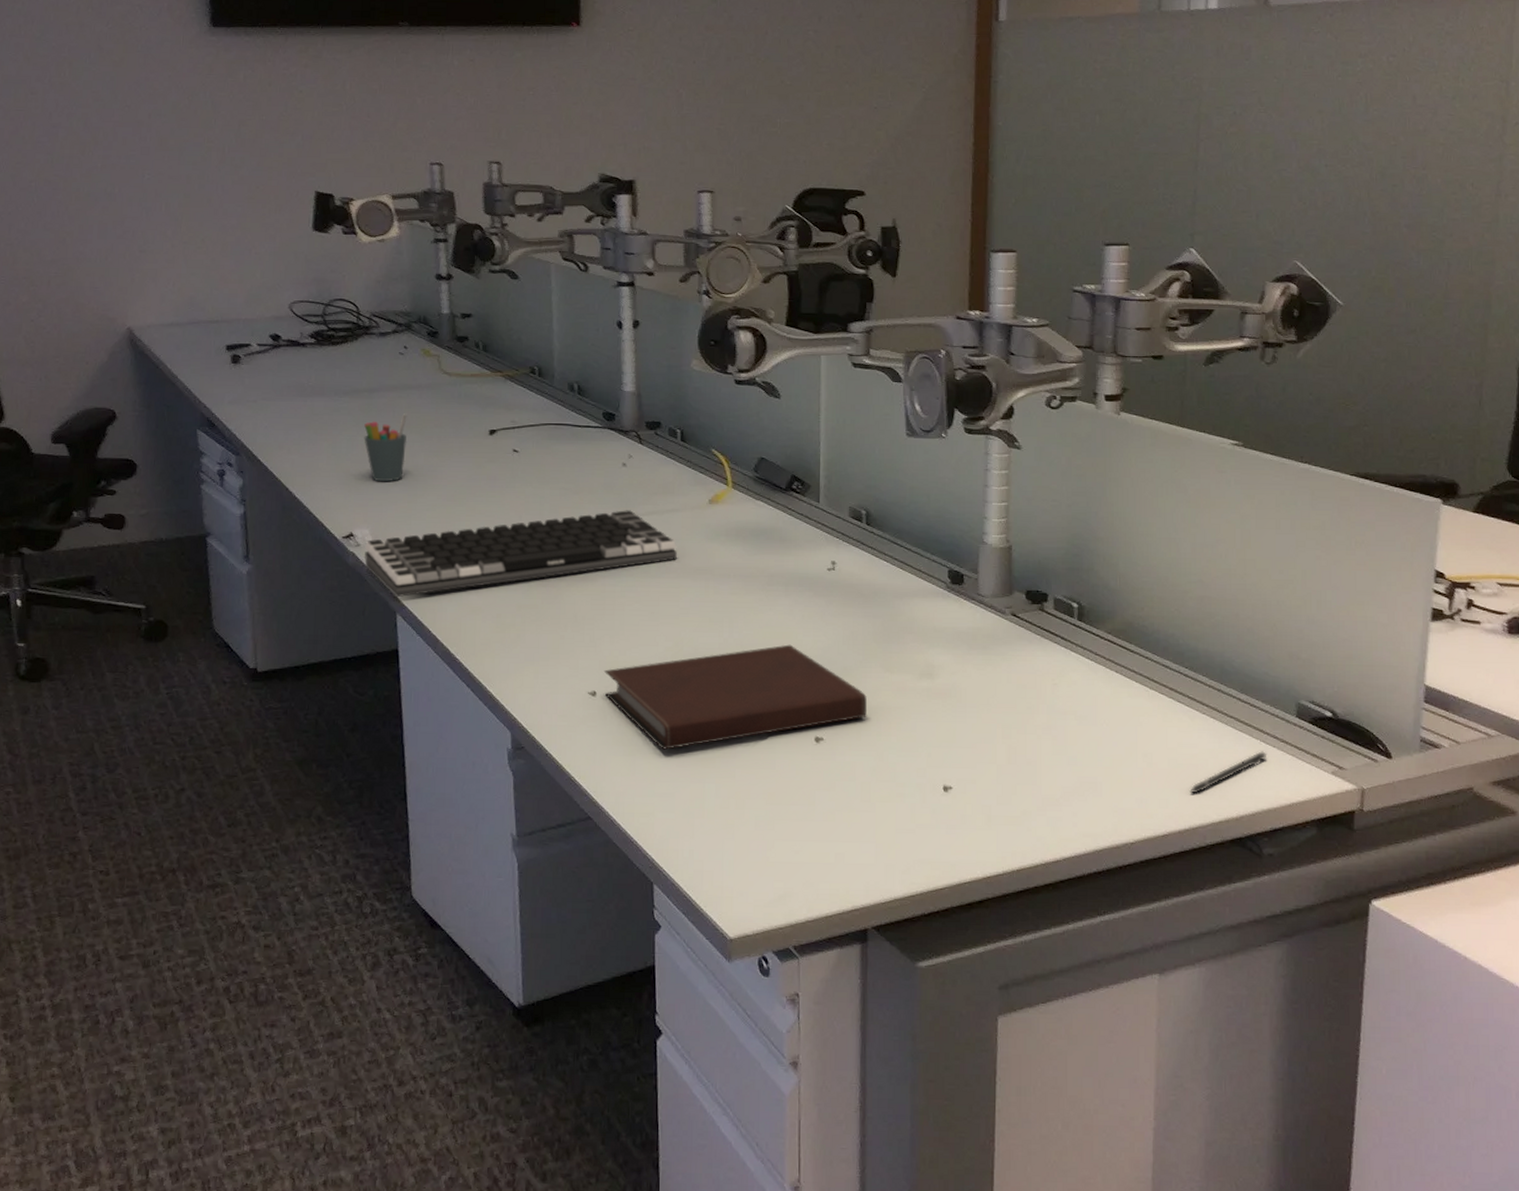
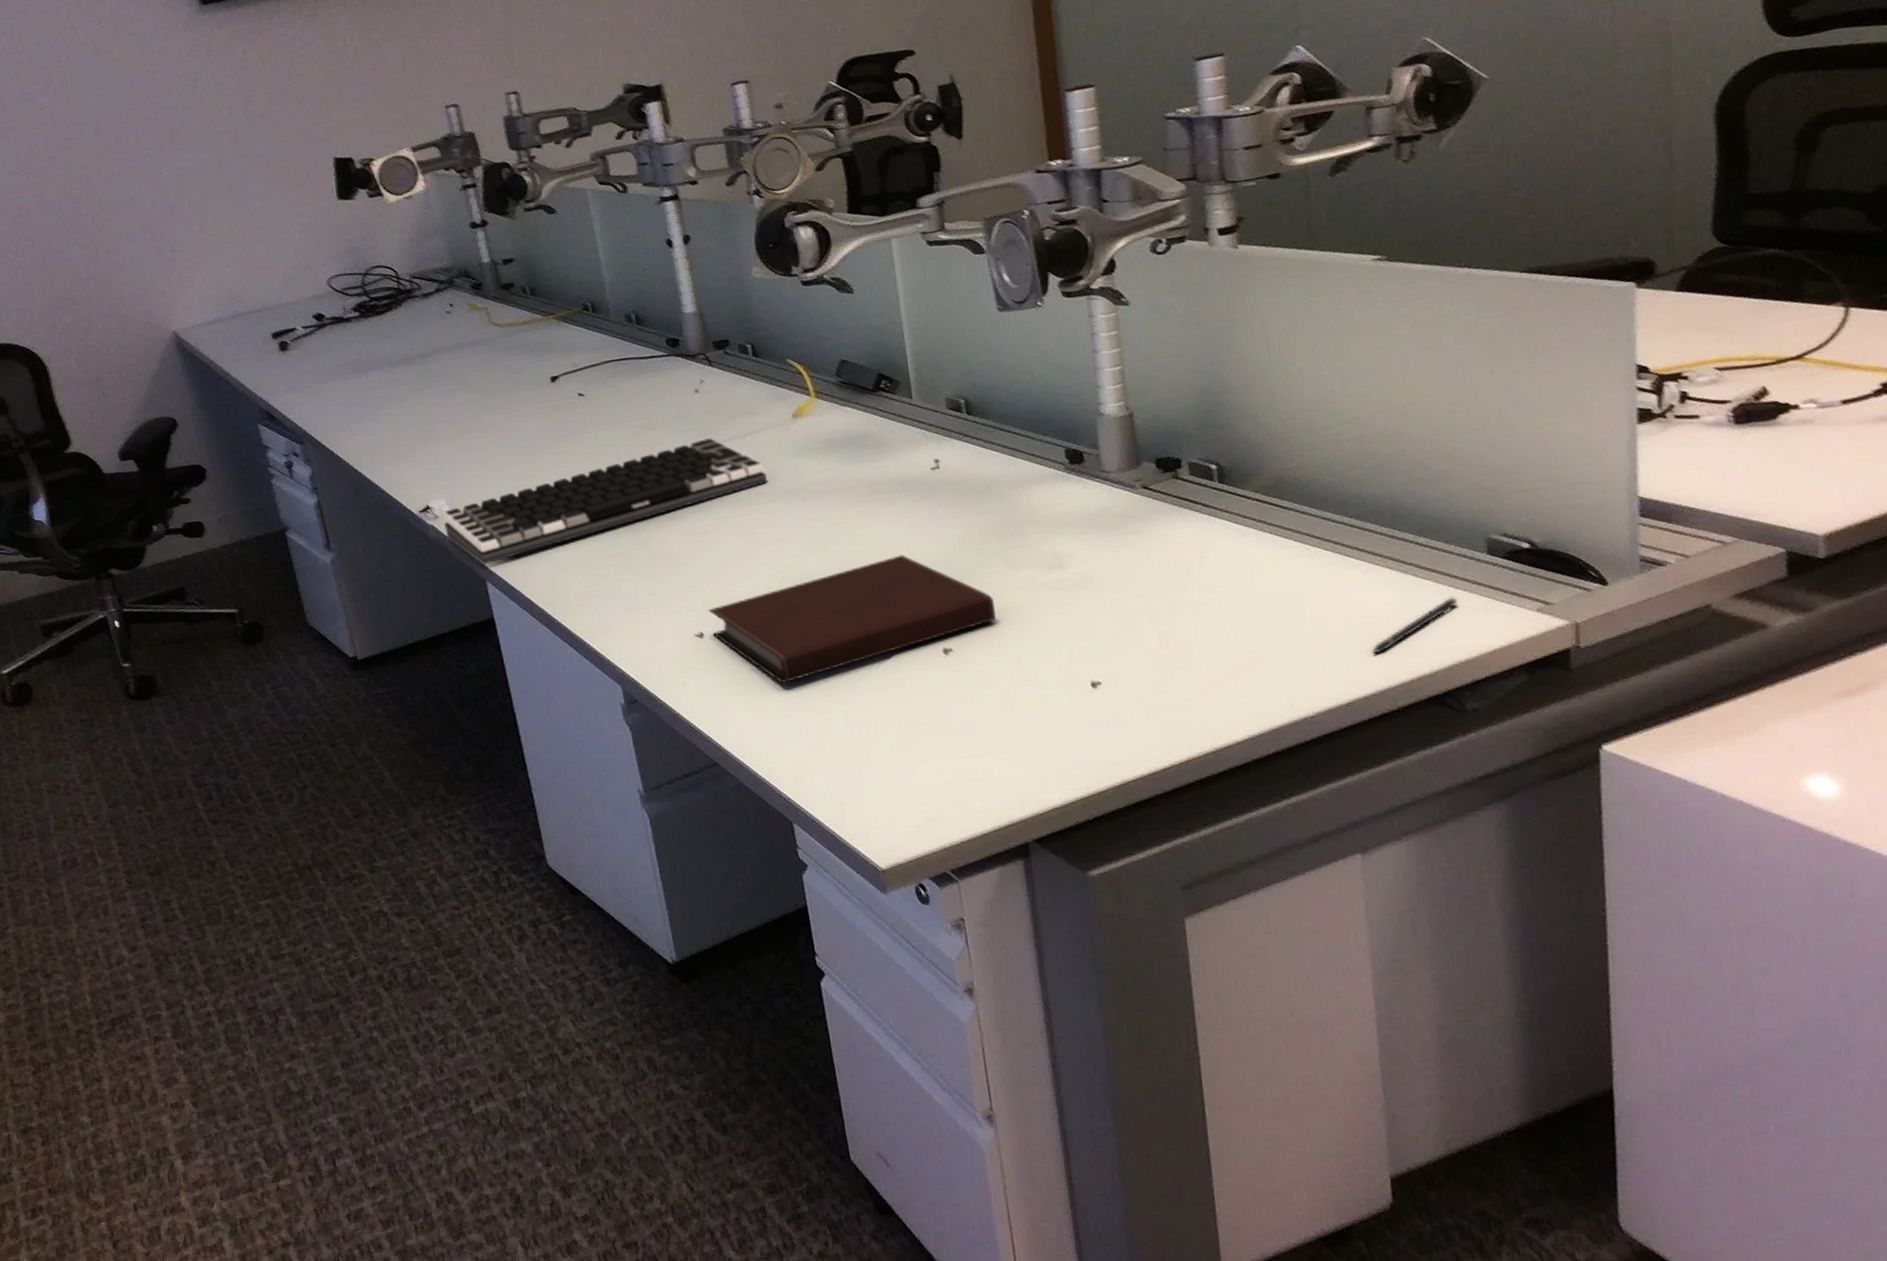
pen holder: present [364,413,407,481] -> none [422,374,470,449]

